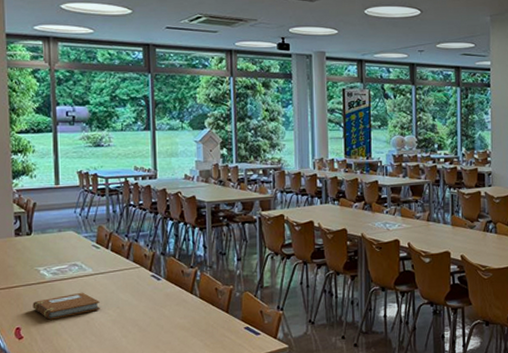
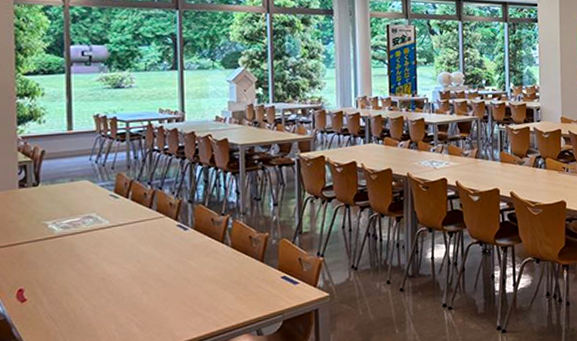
notebook: present [32,292,100,320] -> none [38,246,118,279]

